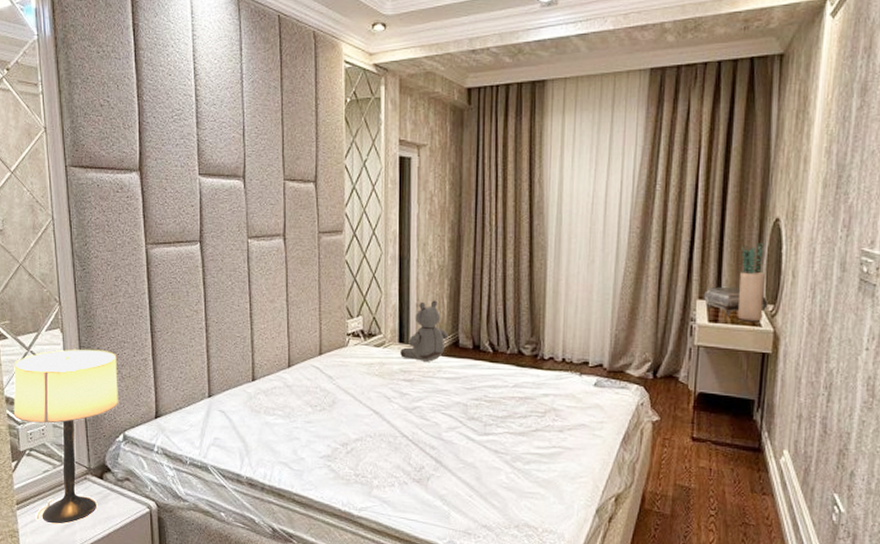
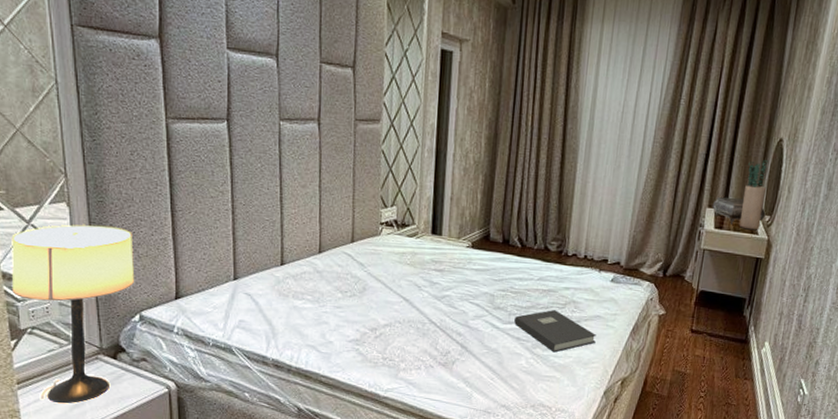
stuffed bear: present [400,300,449,362] -> none [432,194,480,253]
book: none [491,418,582,466] -> present [514,309,596,353]

